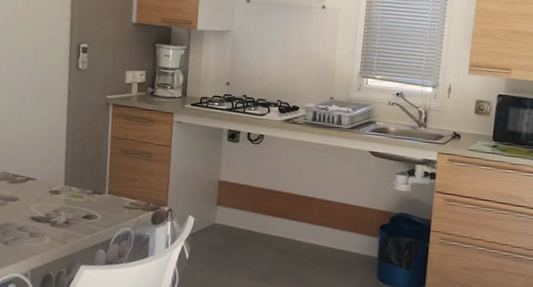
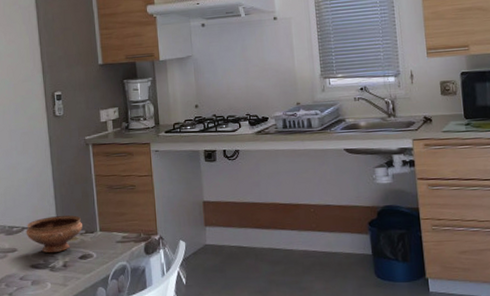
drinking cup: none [30,171,91,209] -> present [26,215,82,253]

